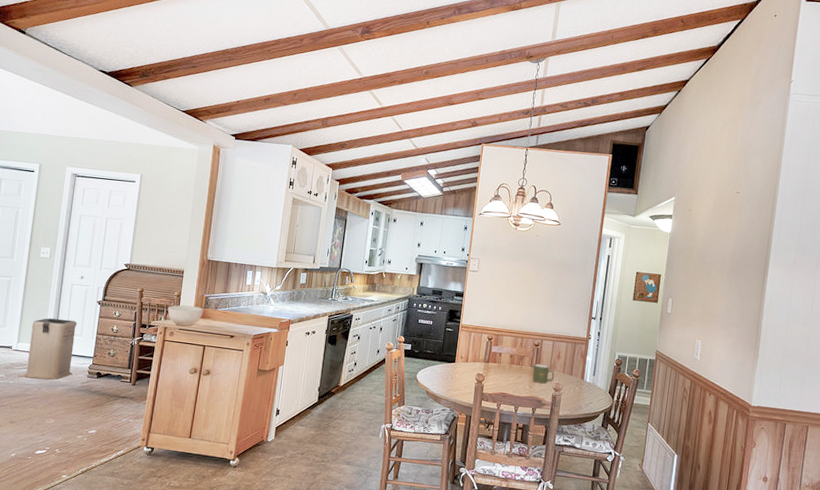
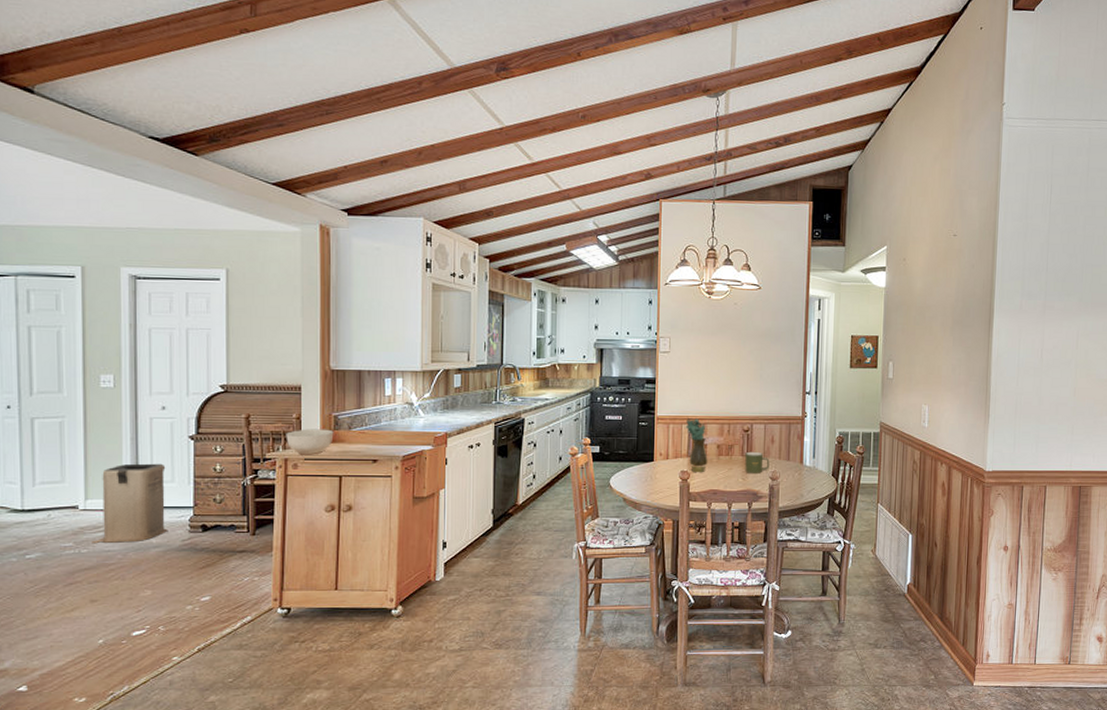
vase: none [484,327,502,377] -> present [685,416,708,473]

